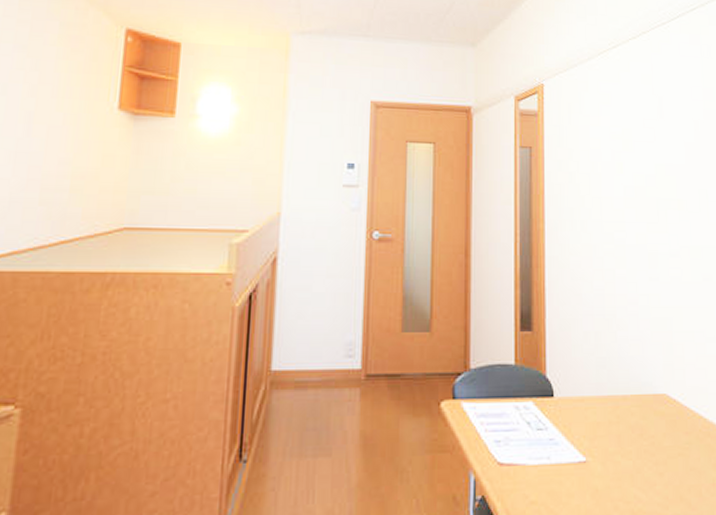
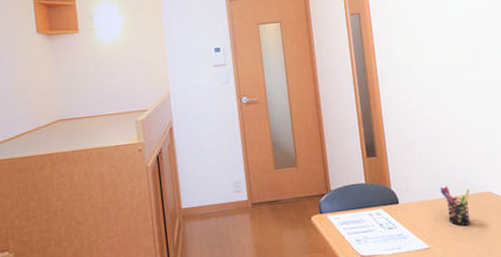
pen holder: none [606,380,643,436] -> present [440,186,471,226]

